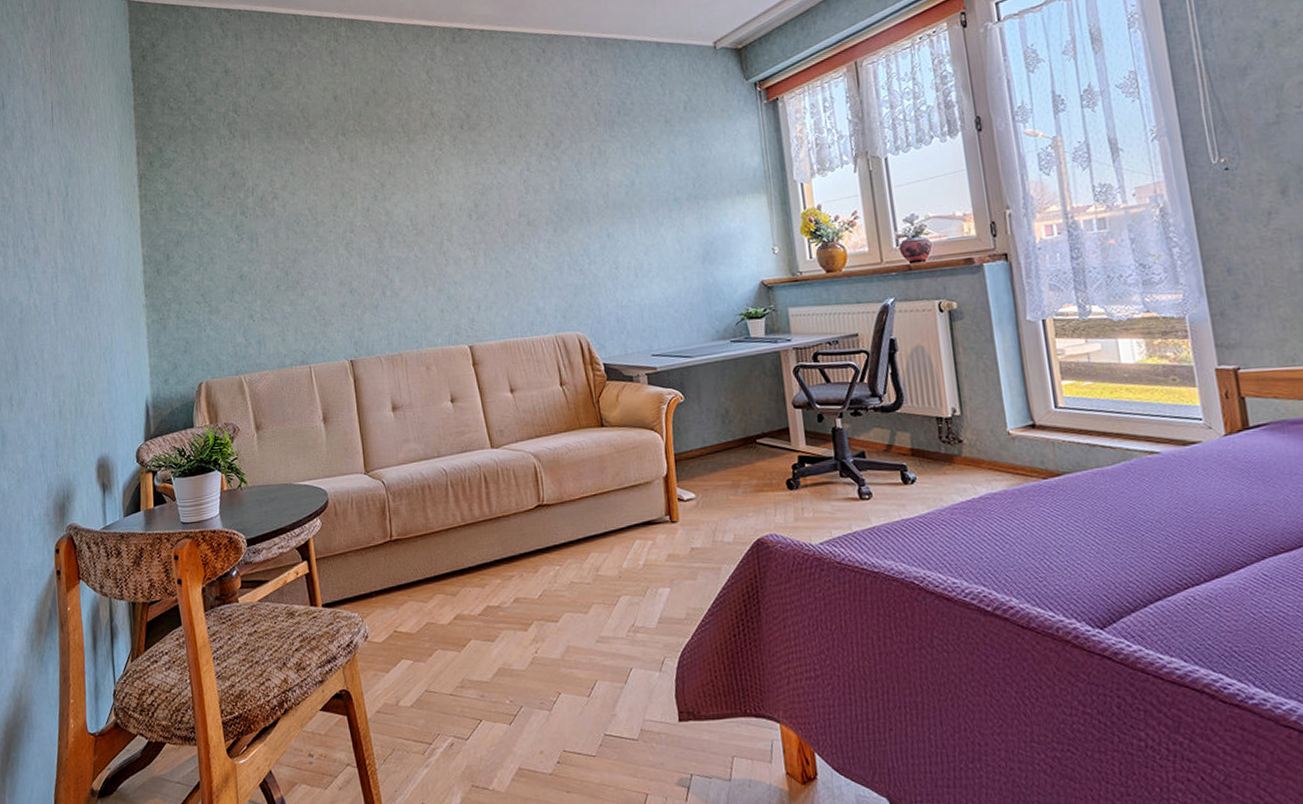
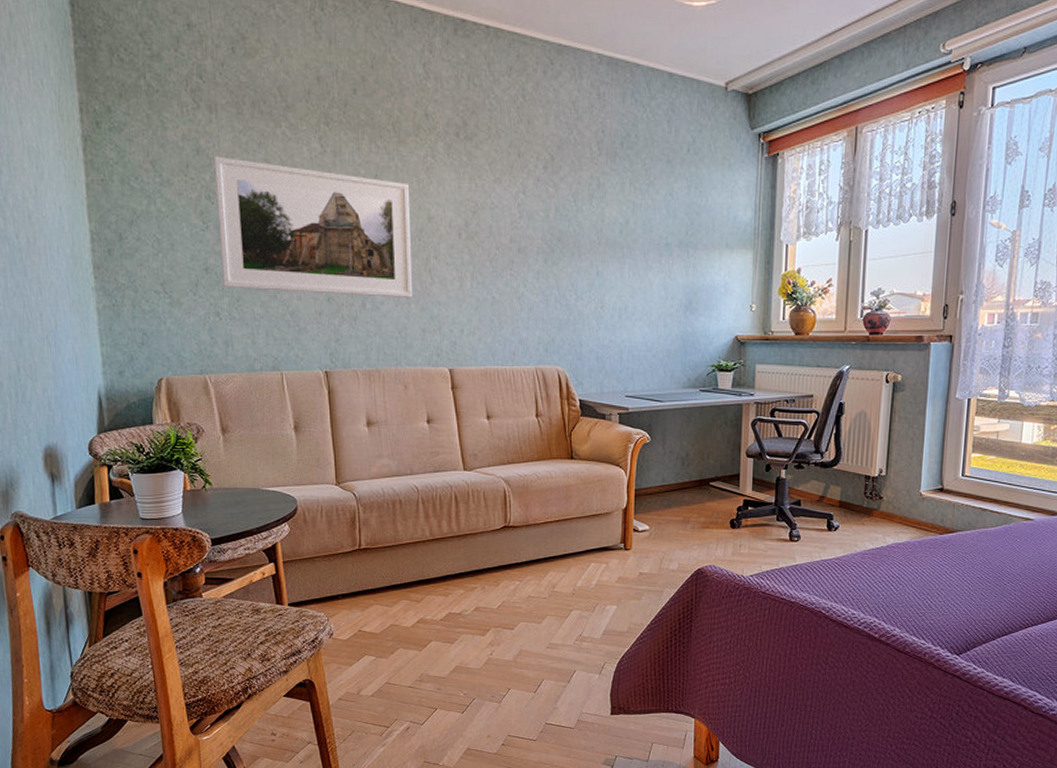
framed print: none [247,175,430,292] -> present [214,156,413,297]

